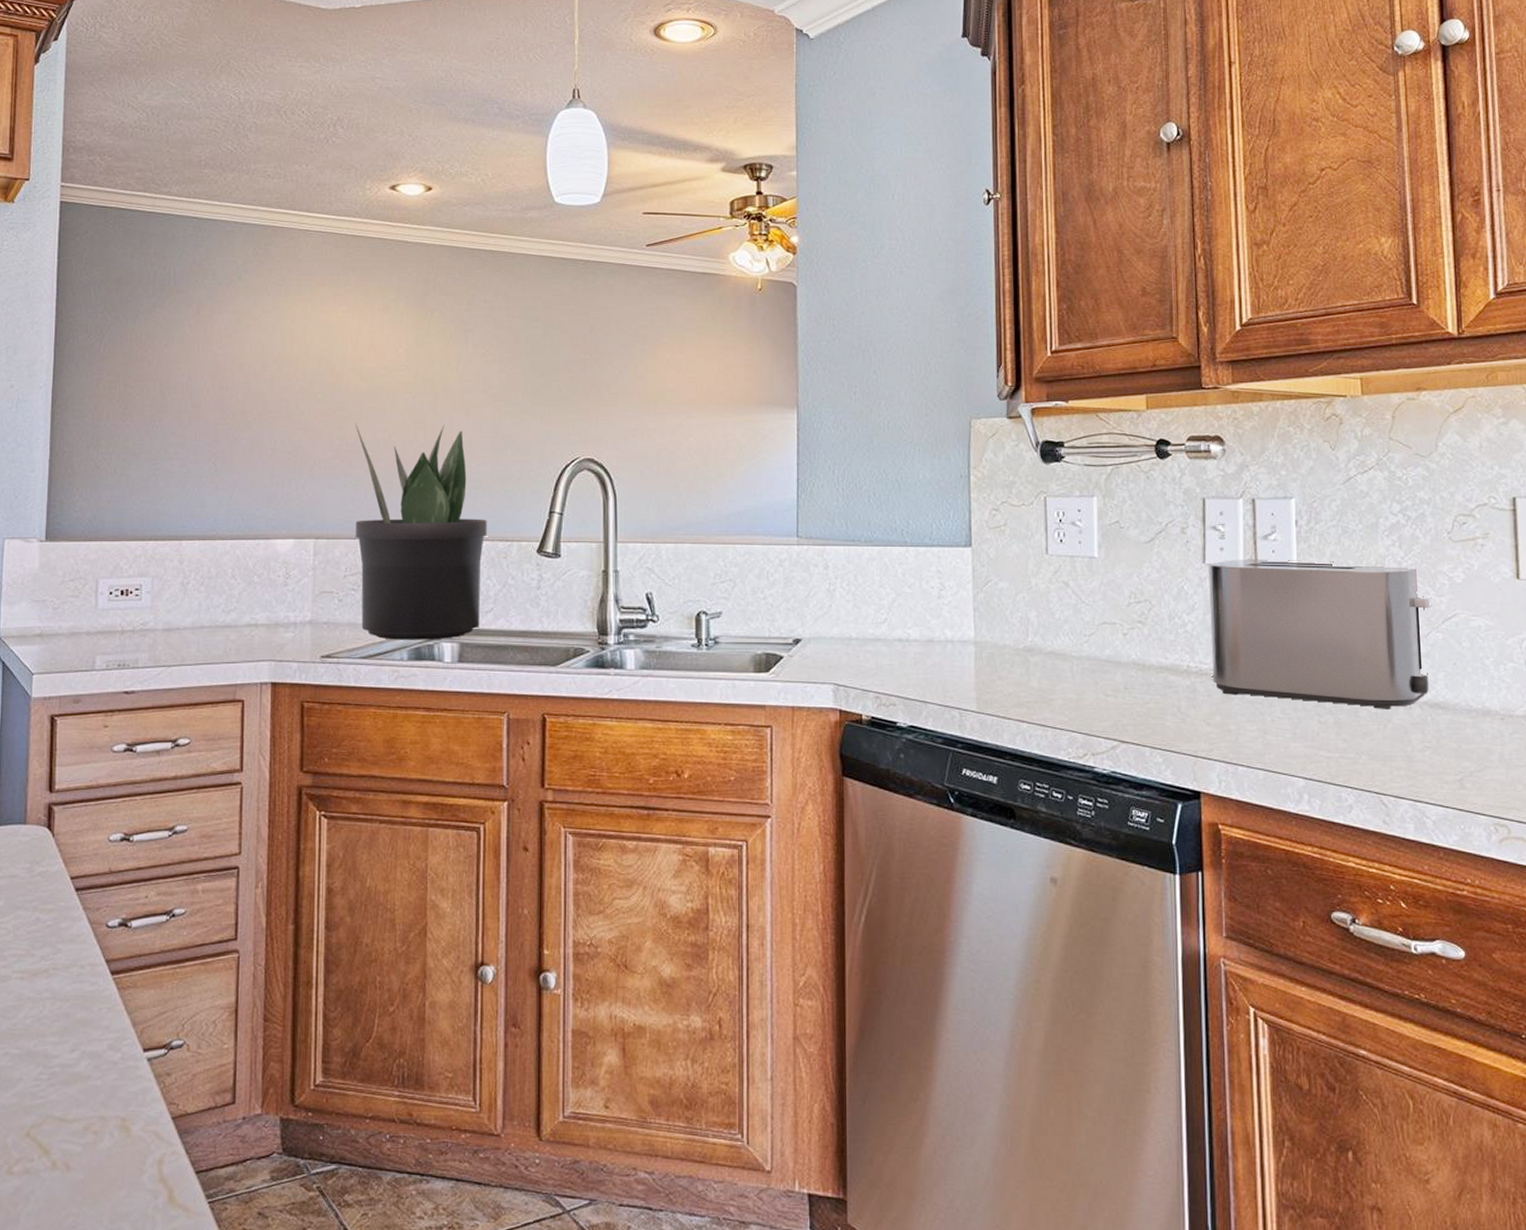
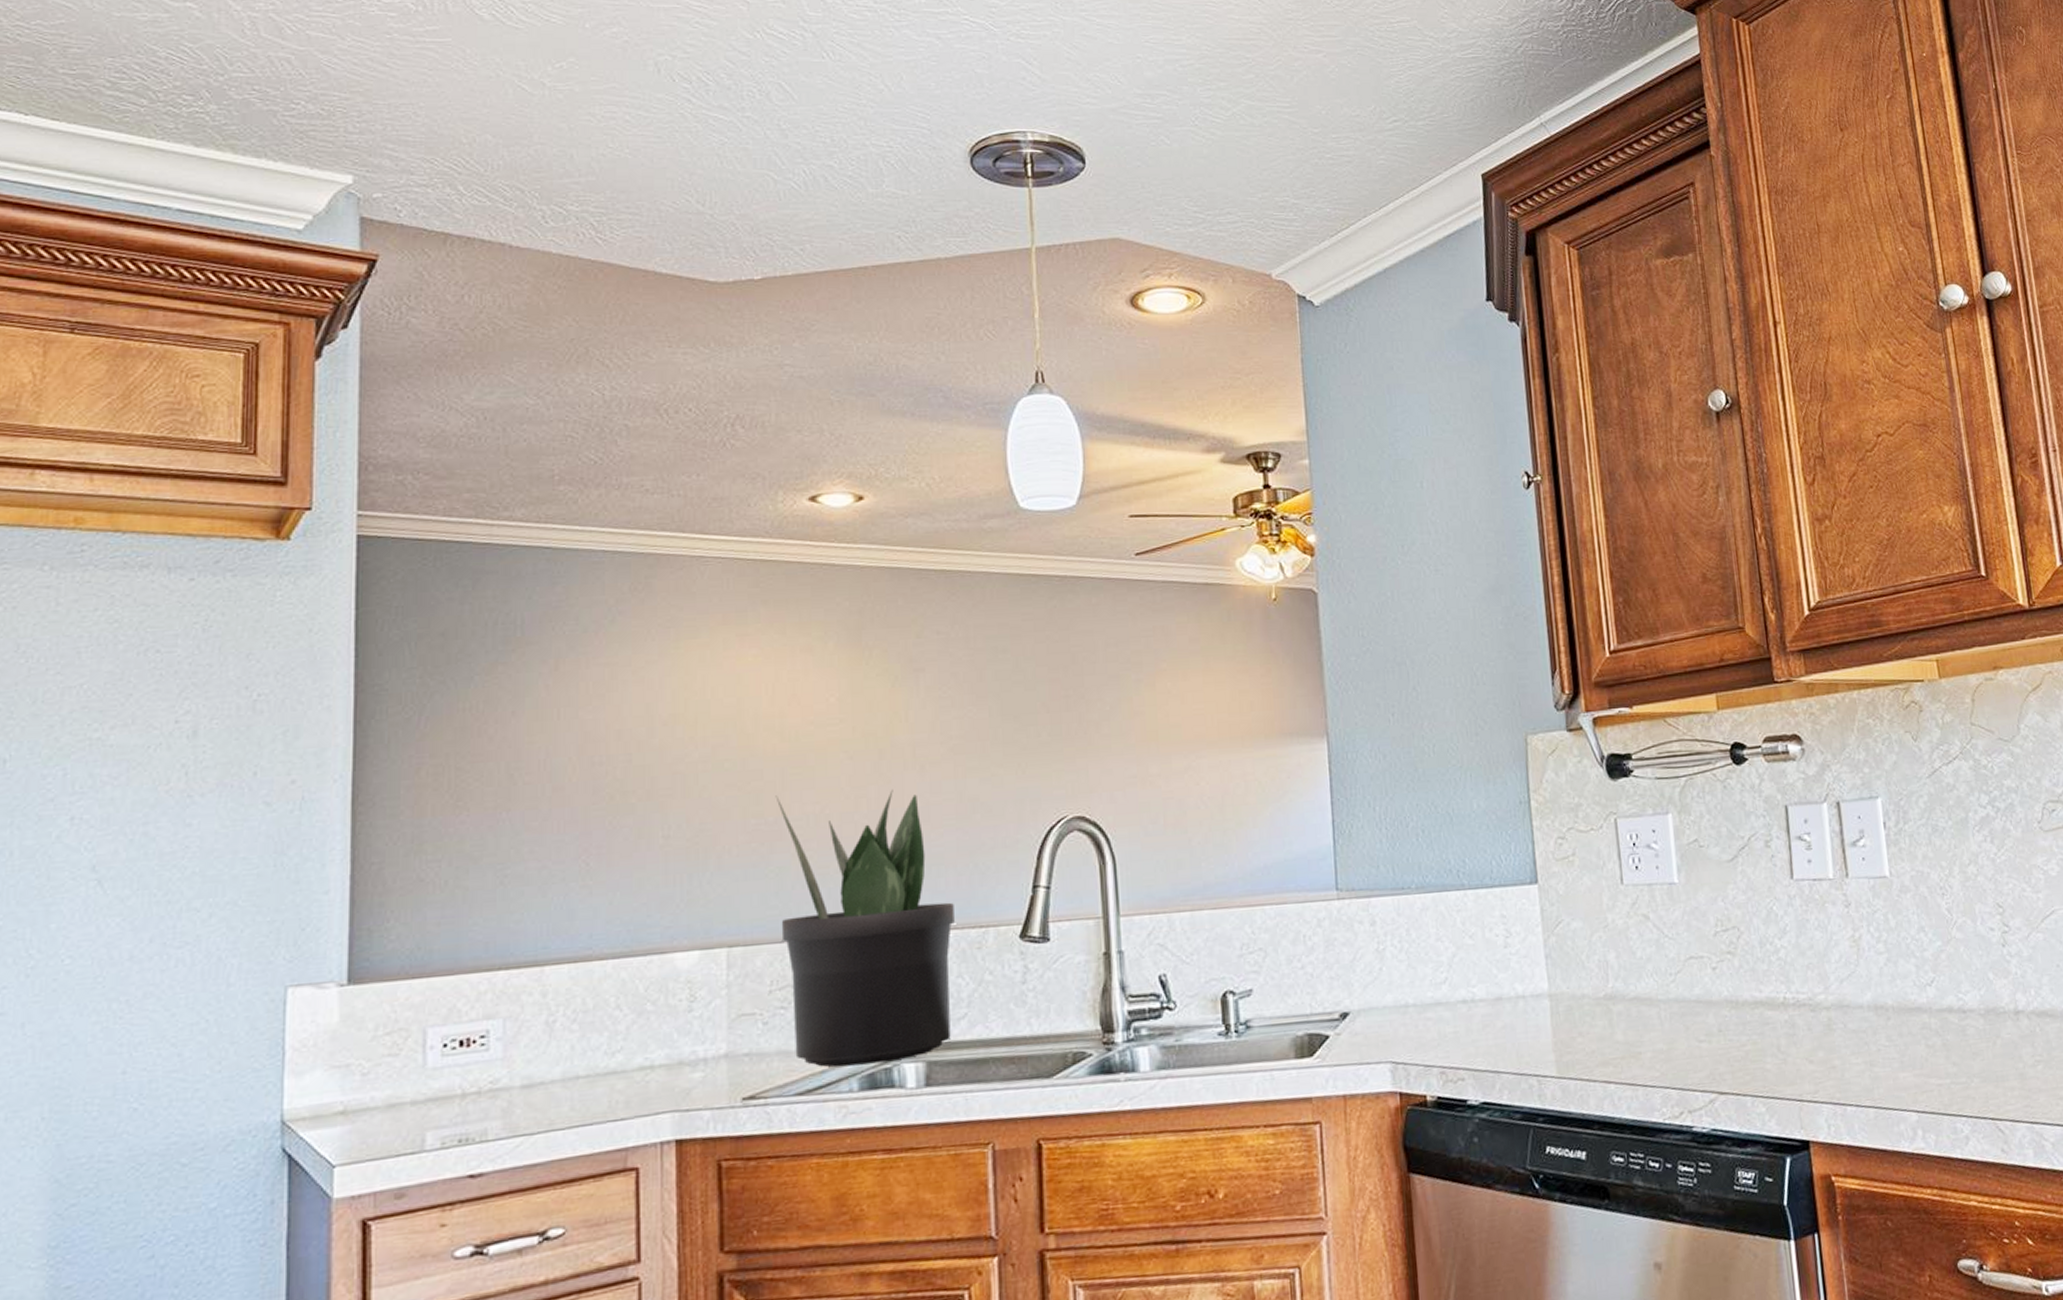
toaster: present [1208,560,1432,709] -> none [1797,864,2035,1026]

